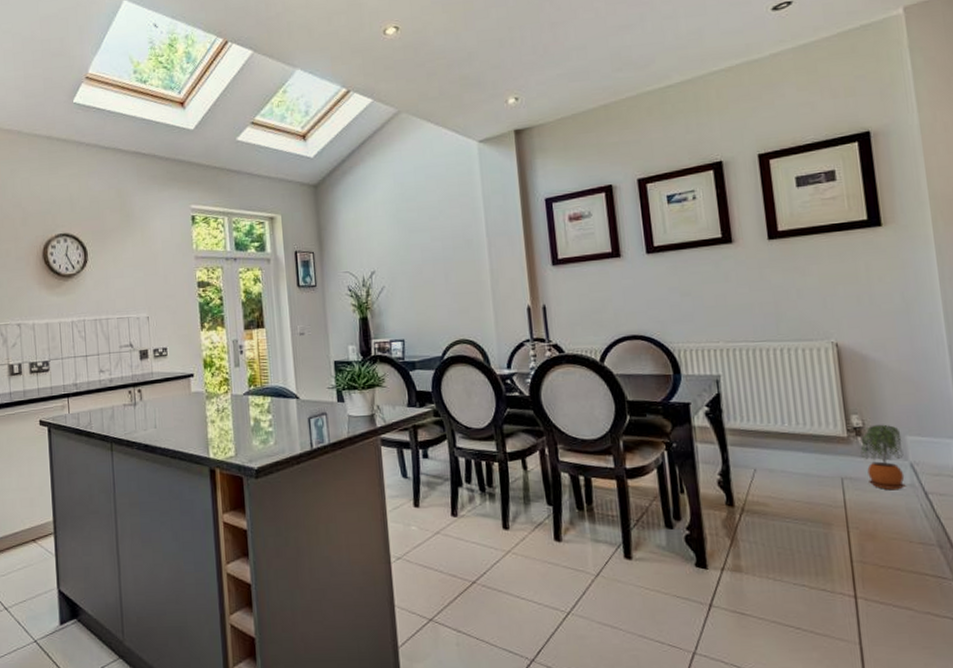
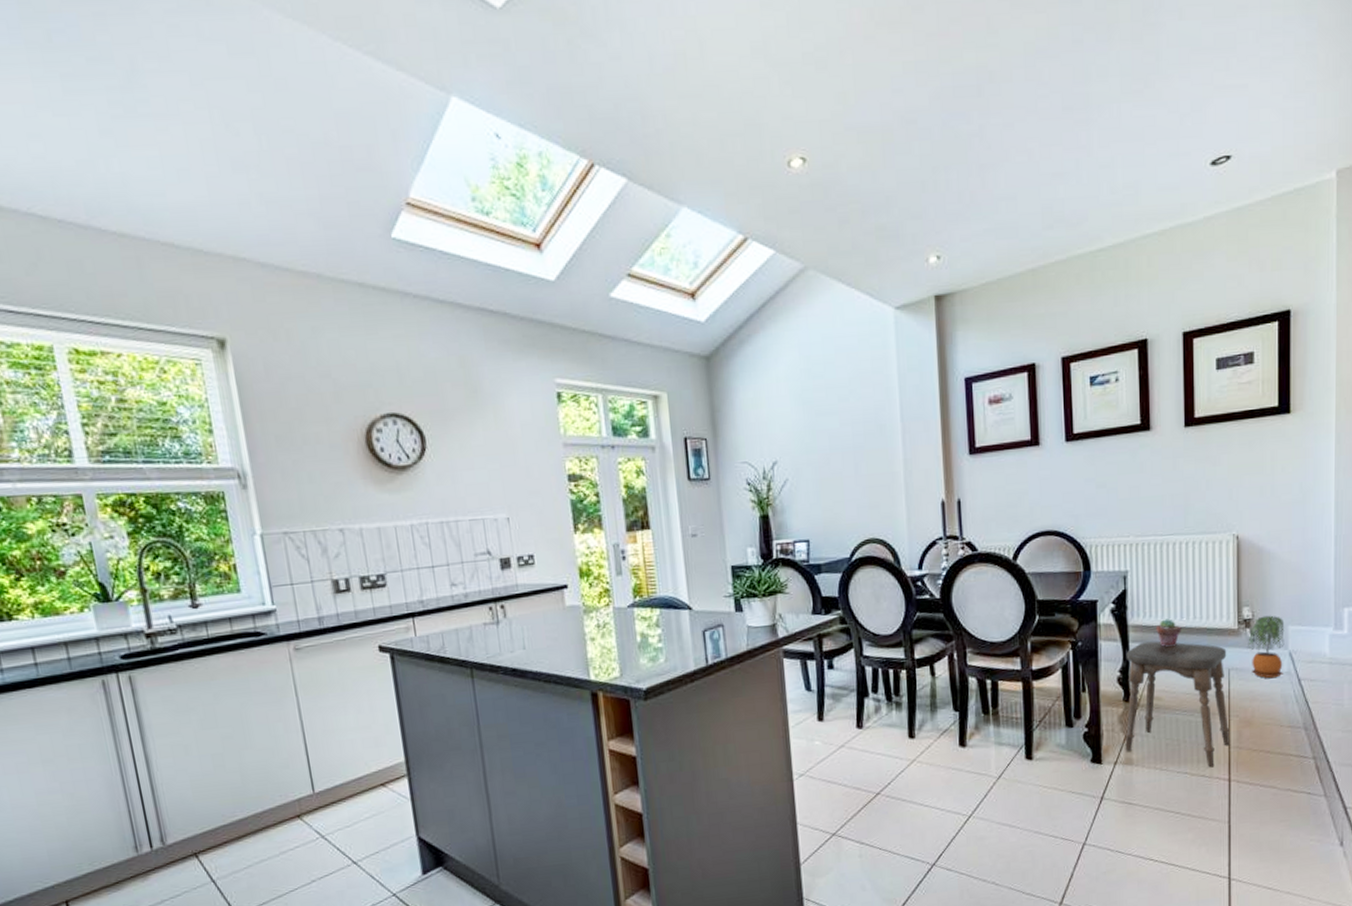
stool: none [725,445,852,582] -> present [1125,641,1230,768]
potted succulent: none [755,424,784,453] -> present [1156,618,1182,647]

